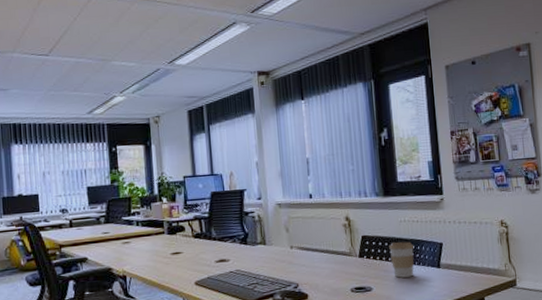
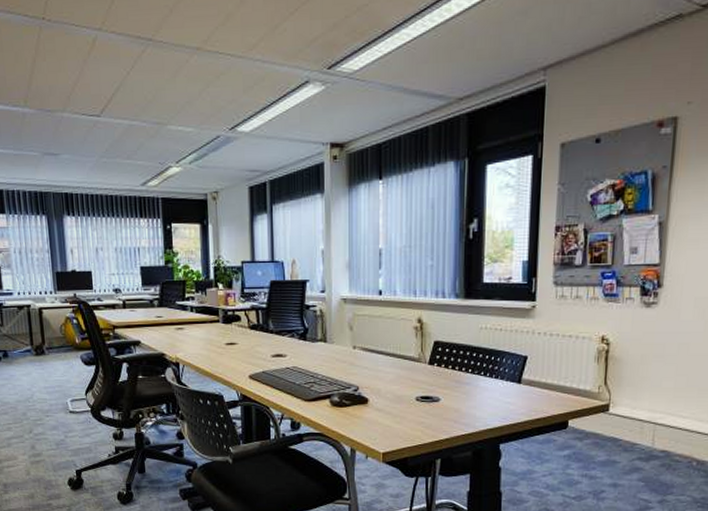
coffee cup: present [389,241,414,278] -> none [464,352,494,390]

